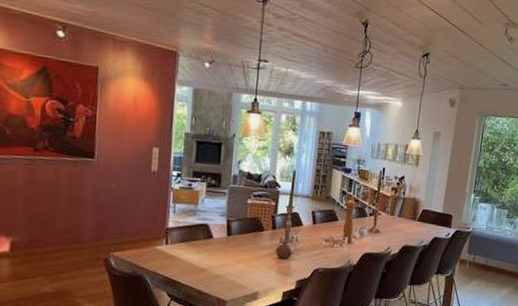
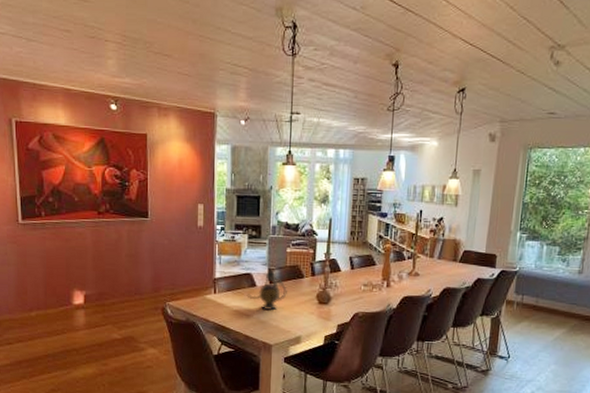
teapot: none [202,221,246,265] -> present [246,270,287,311]

